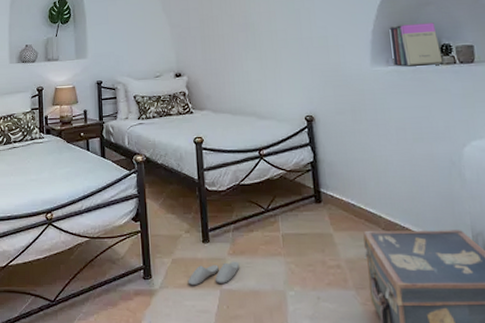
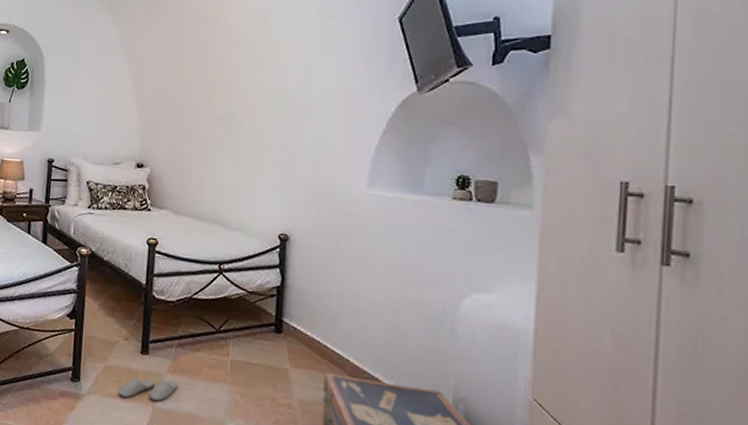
books: present [389,22,443,66] -> none [395,145,457,199]

